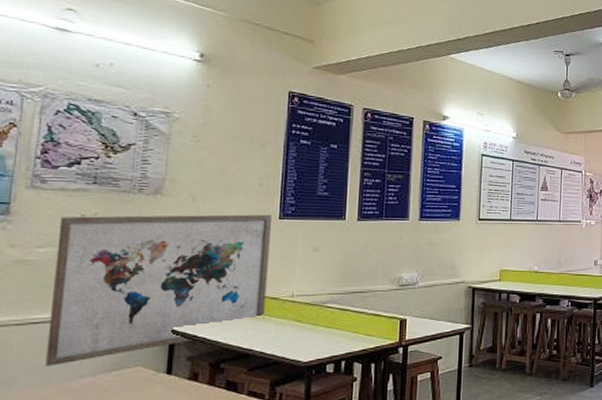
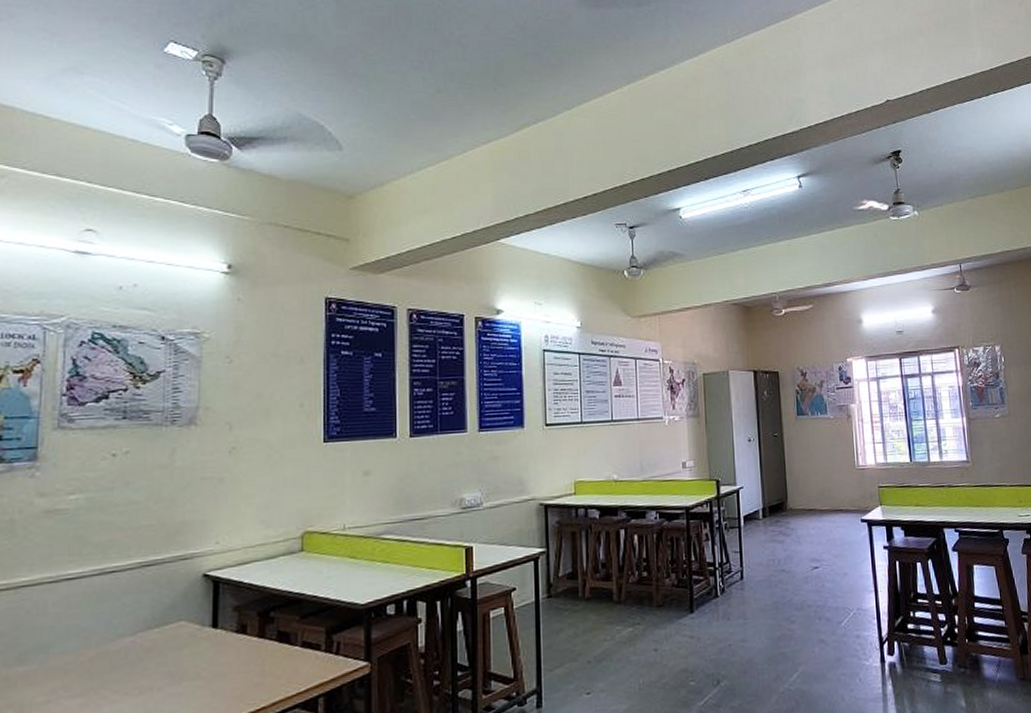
wall art: present [45,214,271,367] -> none [83,437,315,628]

